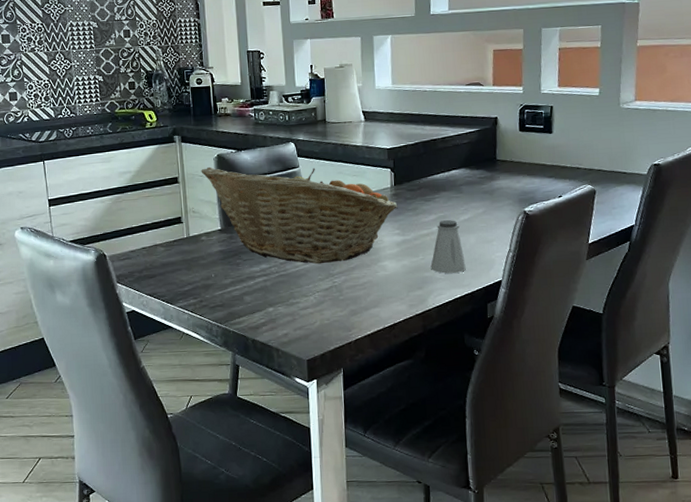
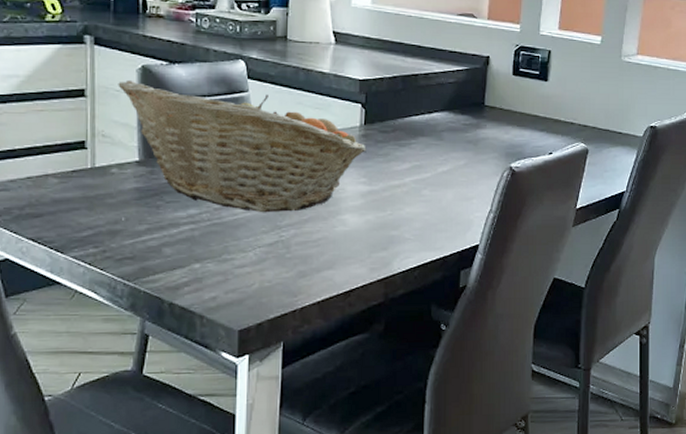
saltshaker: present [430,220,467,274] -> none [399,171,441,234]

